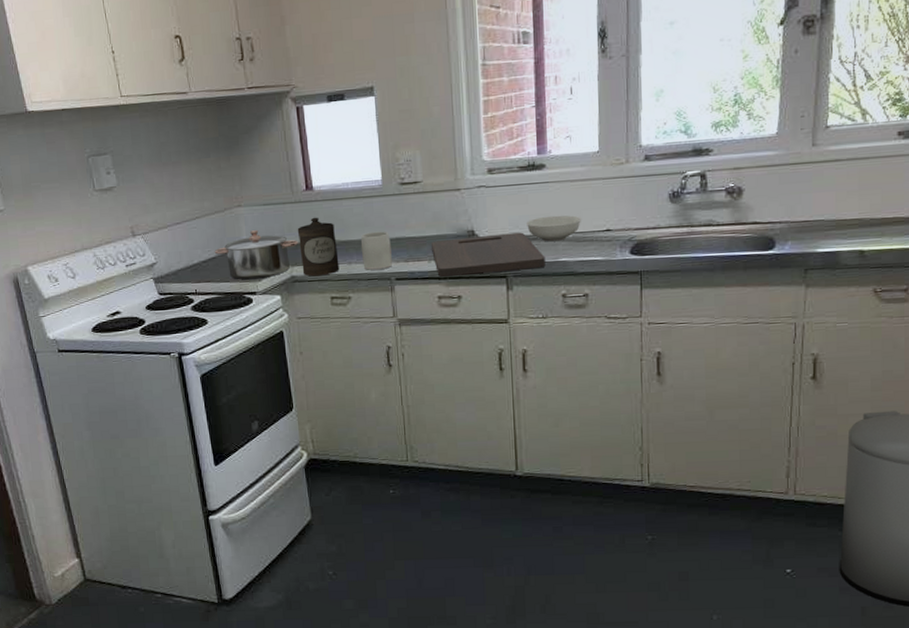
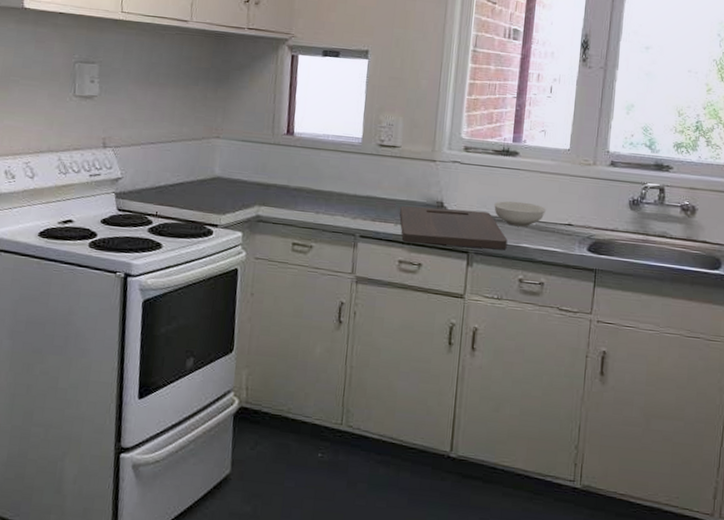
cooking pot: present [214,229,299,280] -> none [183,162,271,213]
canister: present [297,217,339,277] -> none [269,161,309,220]
mug: present [360,231,392,270] -> none [330,185,361,225]

